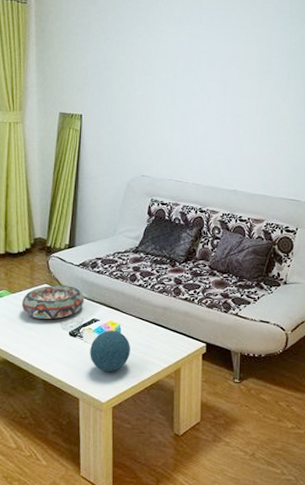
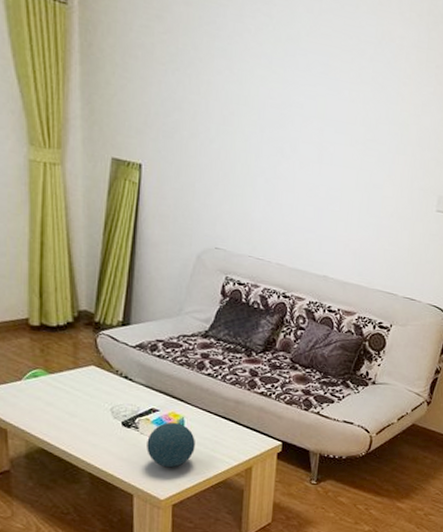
decorative bowl: present [21,285,84,319] -> none [62,367,141,406]

